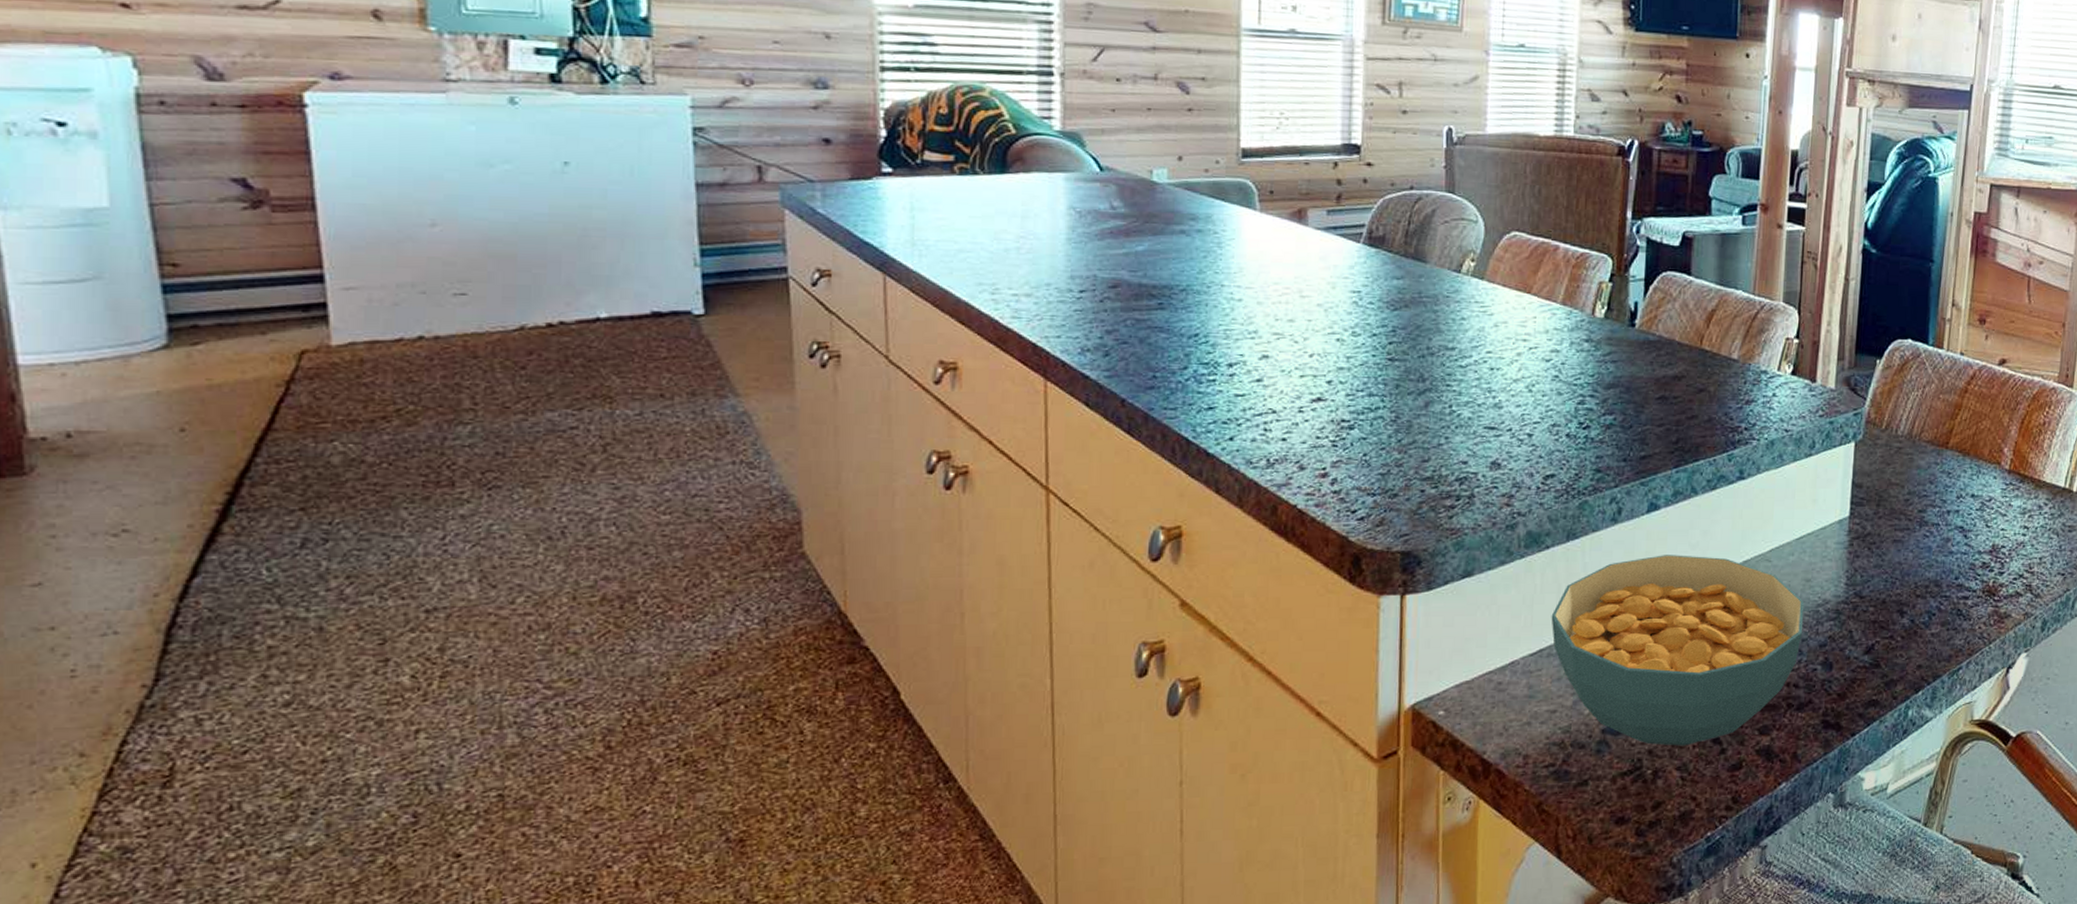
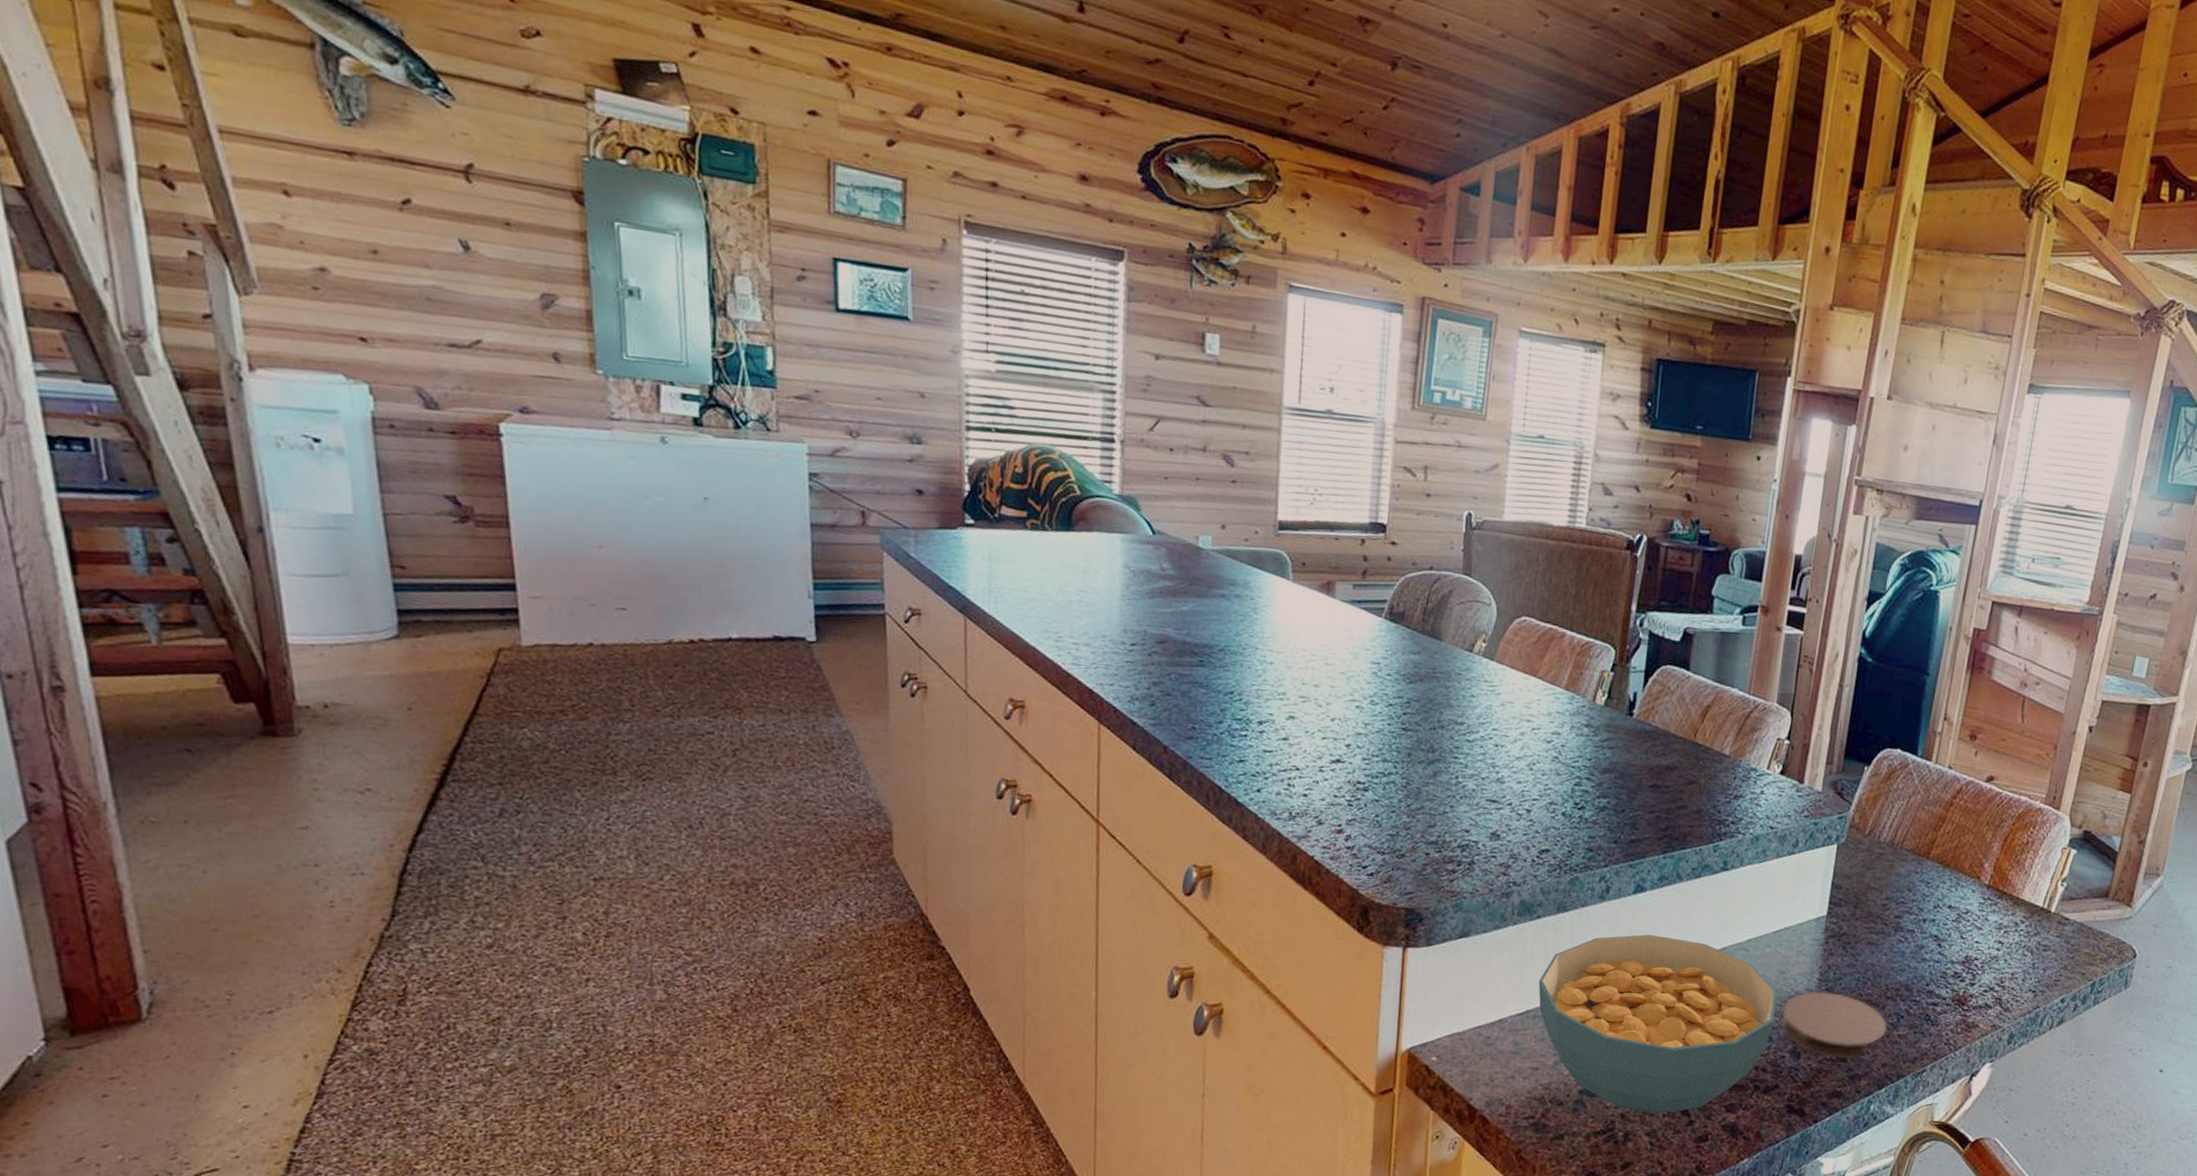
coaster: none [1809,596,1920,666] -> present [1780,991,1888,1060]

